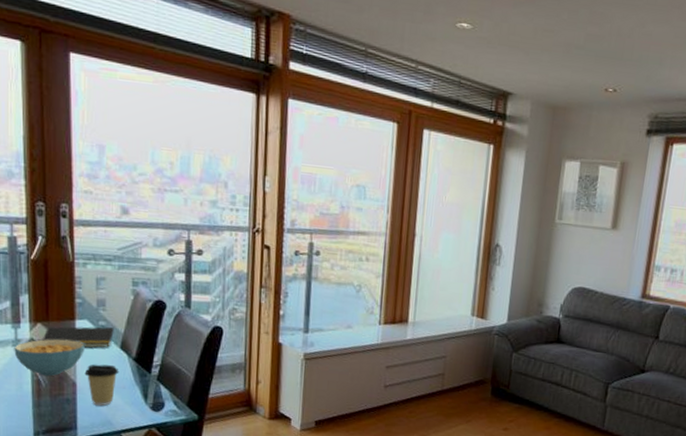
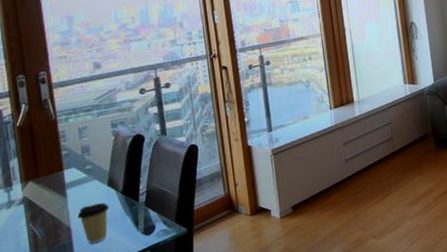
cereal bowl: present [14,339,85,376] -> none [8,188,75,229]
notepad: present [42,326,114,348] -> none [34,168,100,197]

